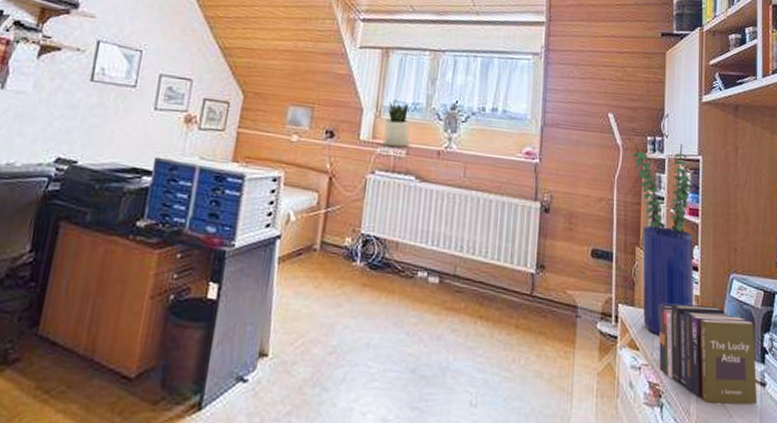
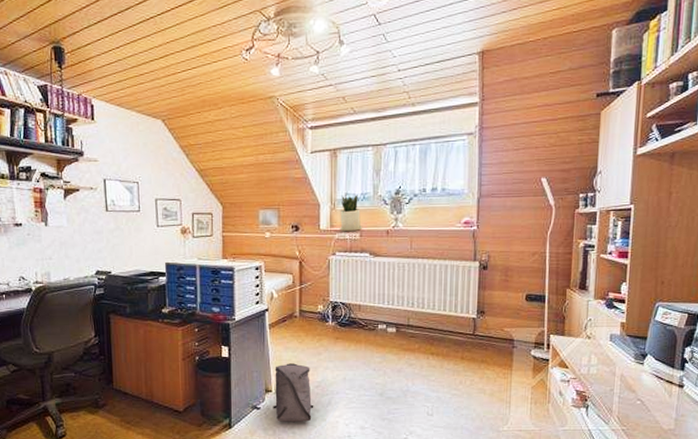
backpack: none [265,315,325,407] -> present [273,363,314,423]
vase: present [632,144,695,336] -> none [564,197,623,356]
books: present [658,303,758,405] -> none [585,329,676,402]

